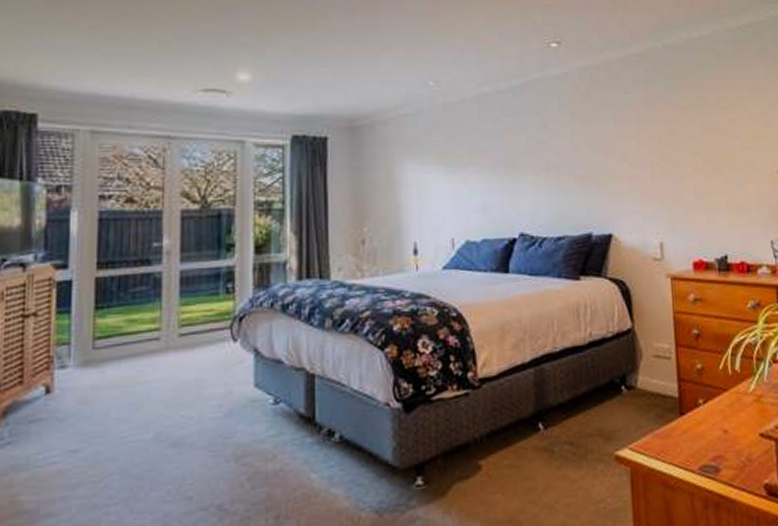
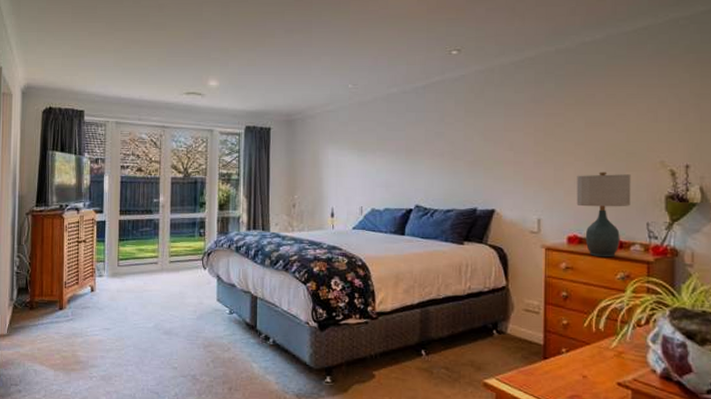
table lamp: none [696,184,753,284] -> present [576,171,631,258]

